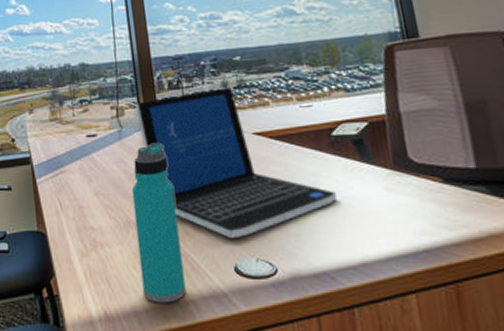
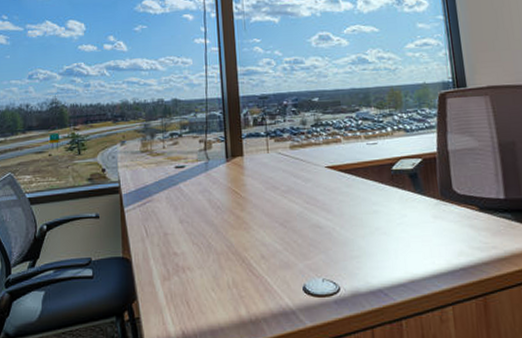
water bottle: present [131,144,186,303] -> none [214,175,259,322]
laptop: present [135,87,338,239] -> none [222,125,394,262]

